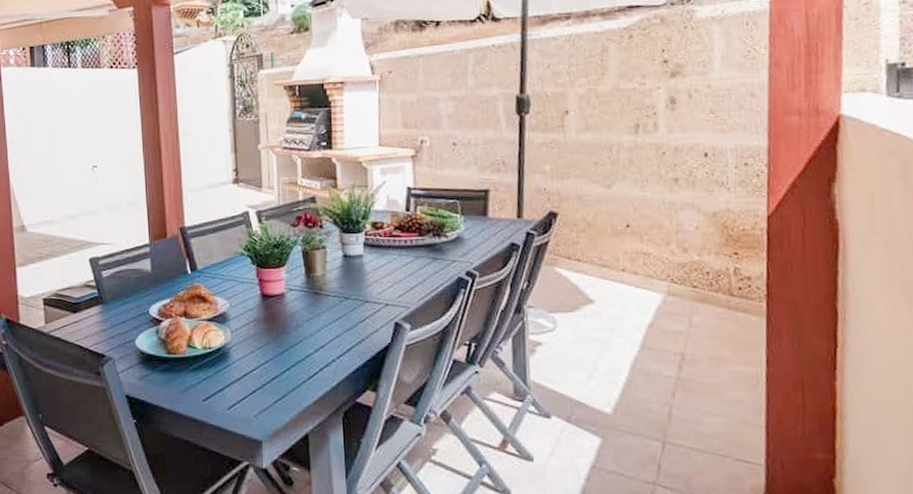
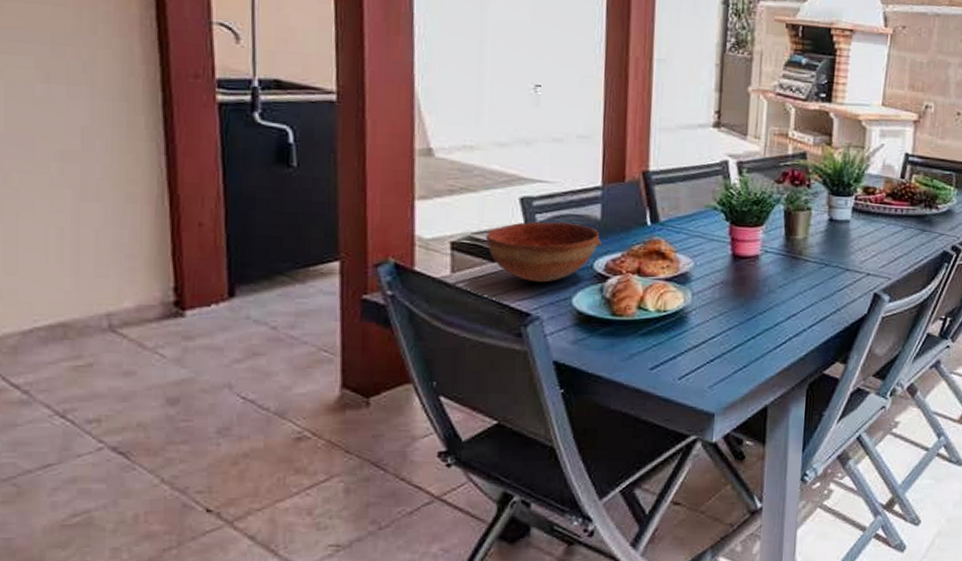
bowl: none [67,276,154,328] -> present [485,222,602,283]

